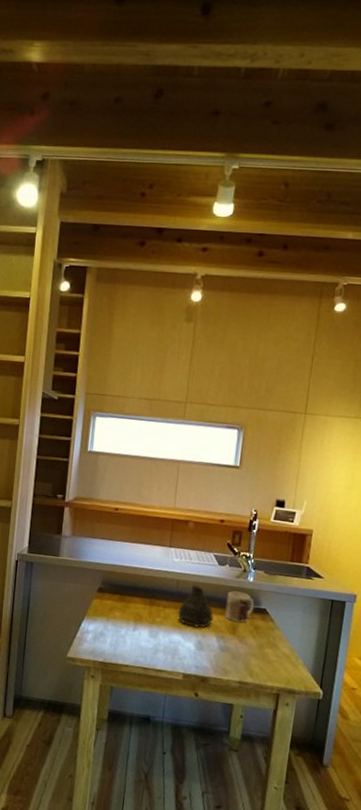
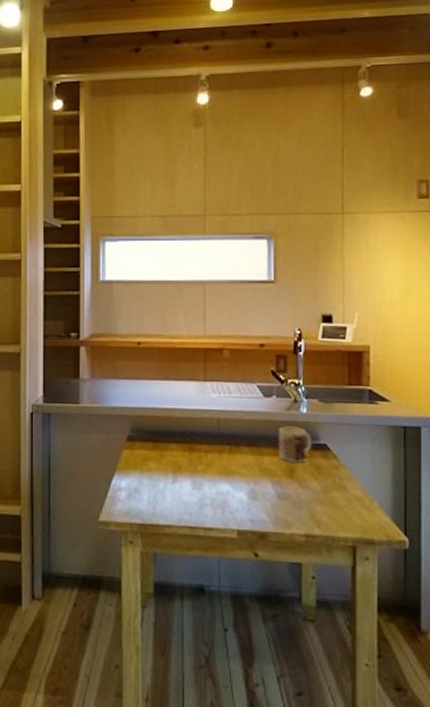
teapot: present [177,583,214,628] -> none [221,421,266,474]

